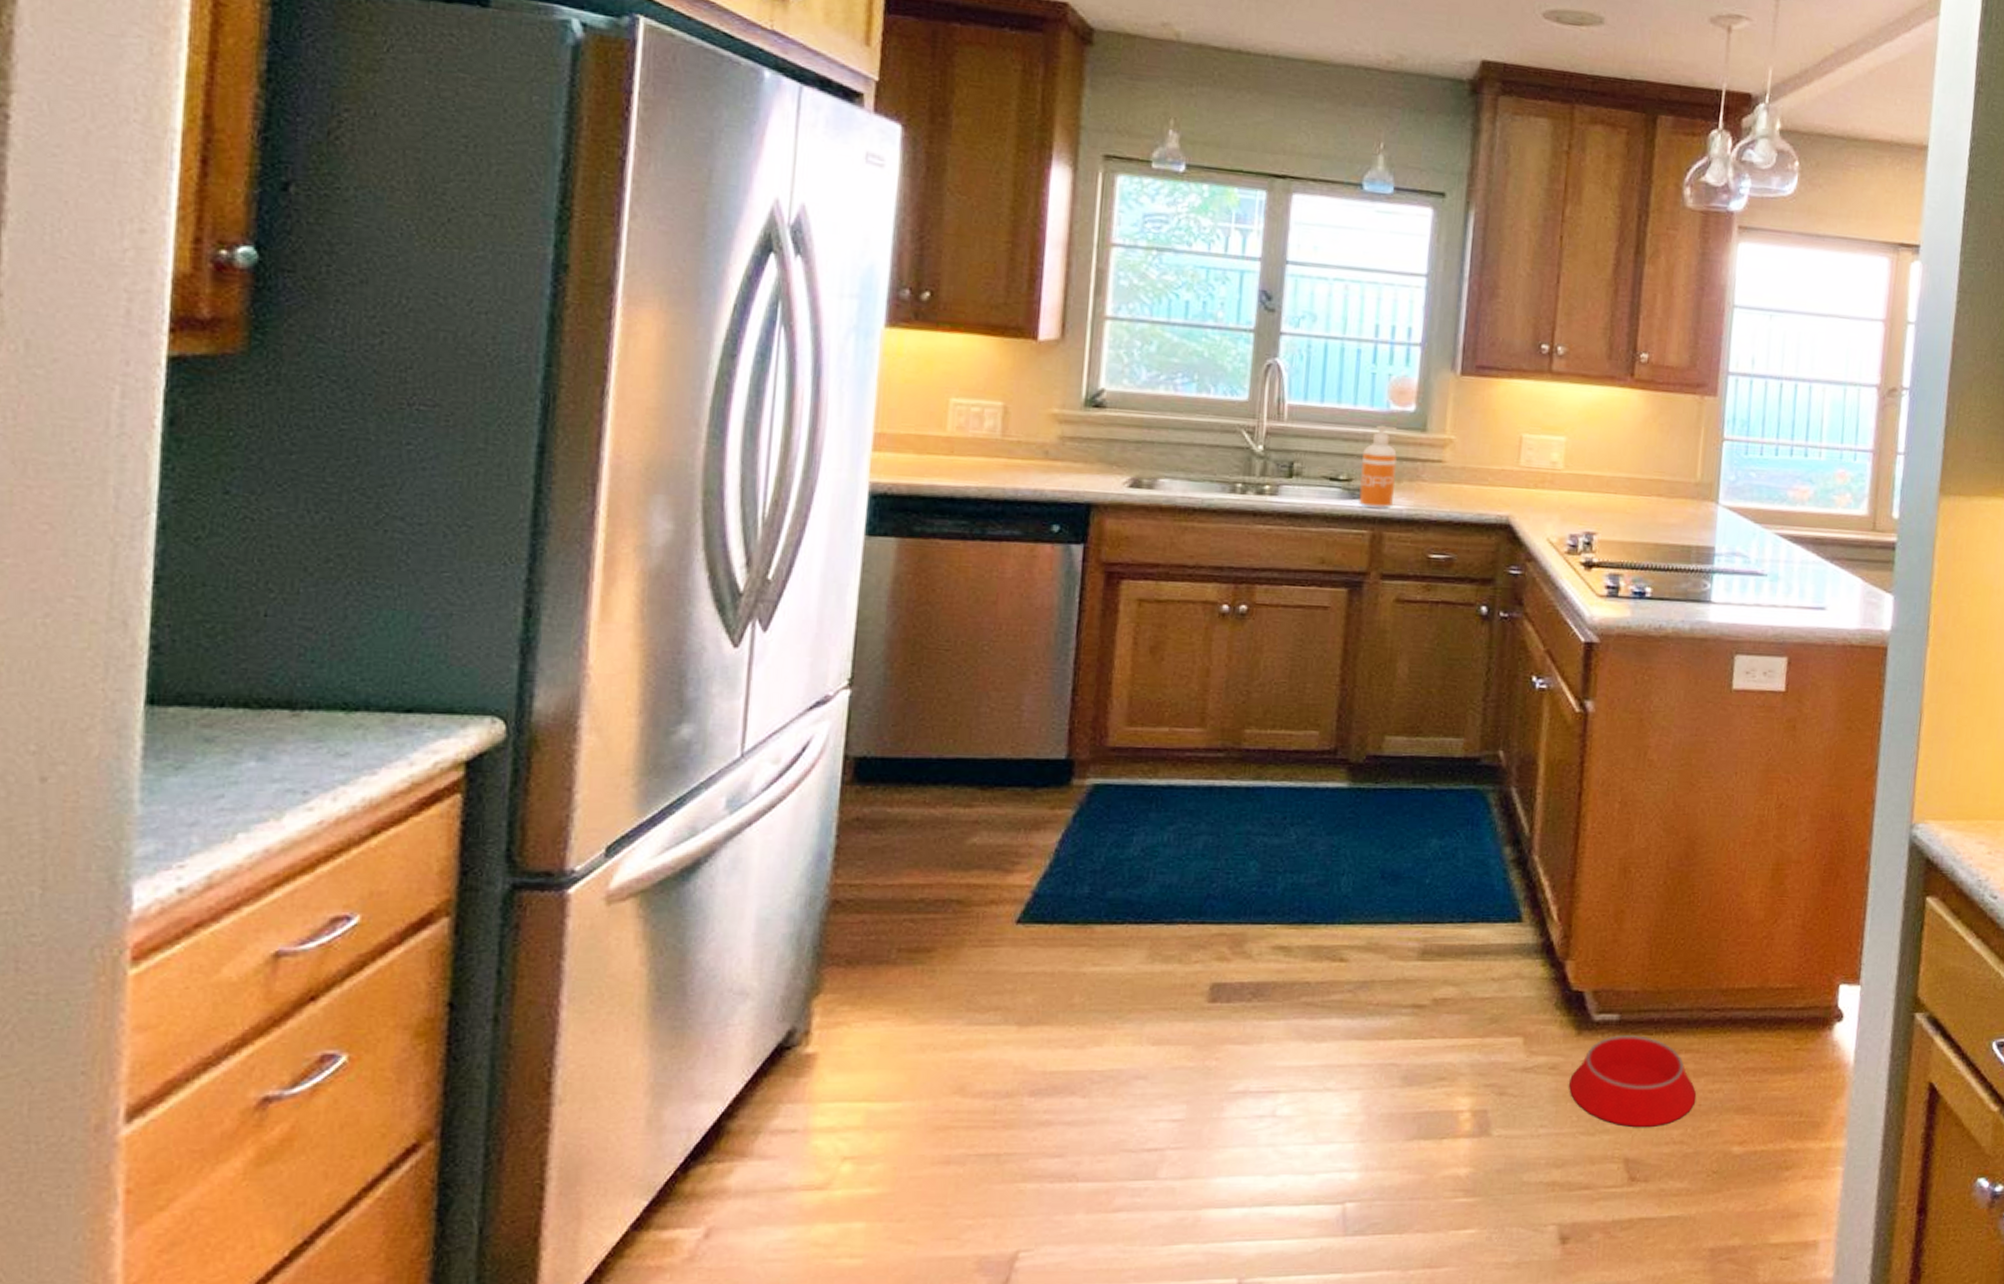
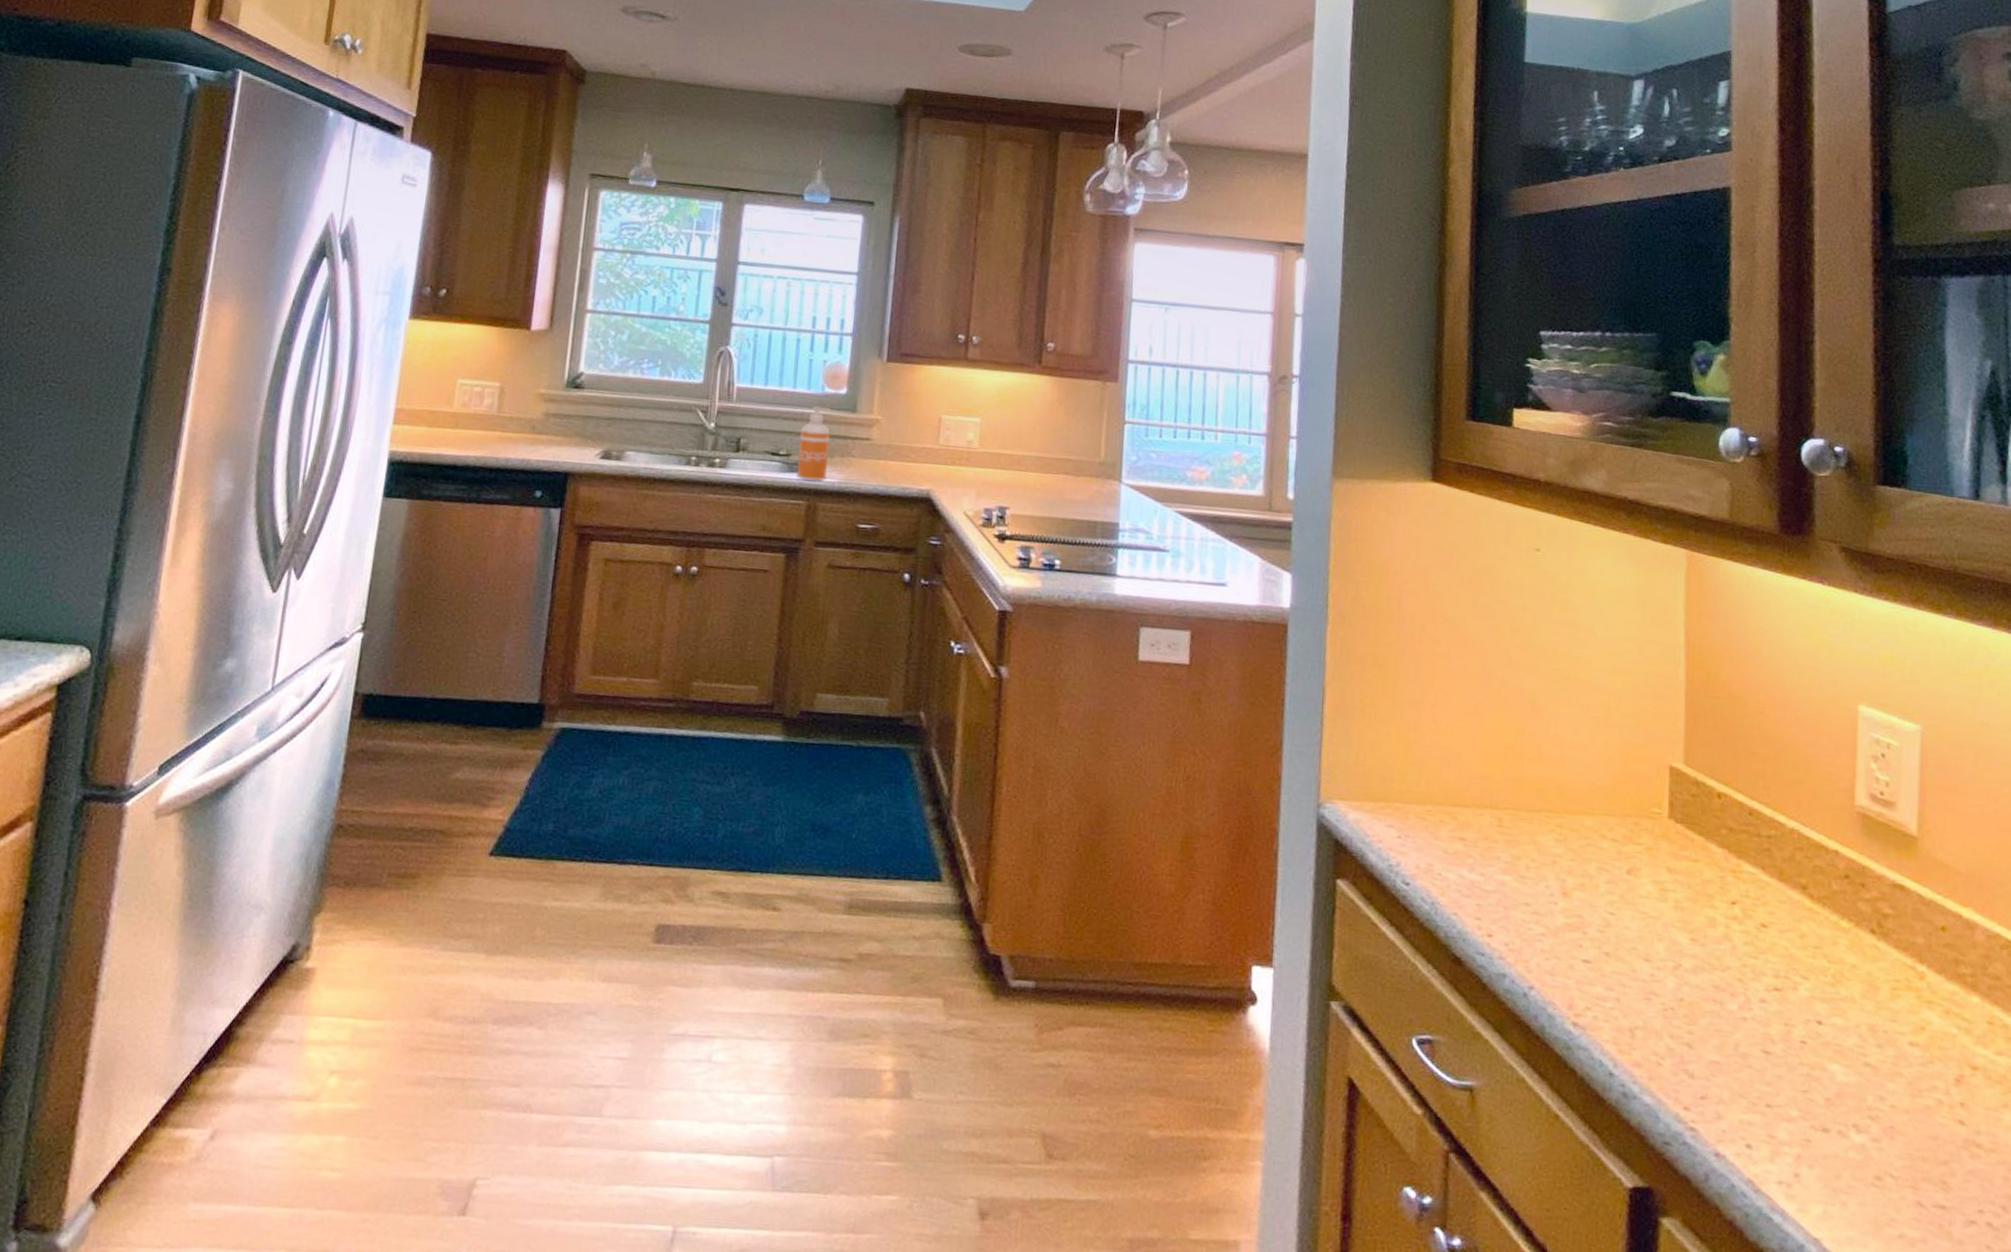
pet bowl: present [1569,1035,1697,1128] -> none [987,1003,1112,1103]

